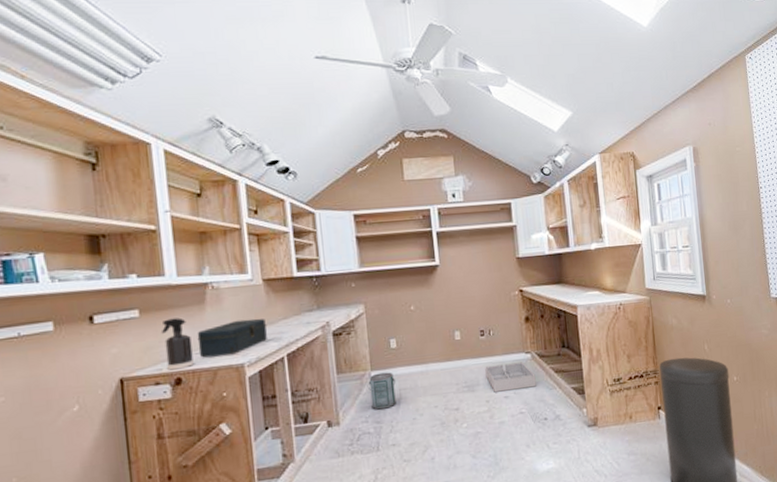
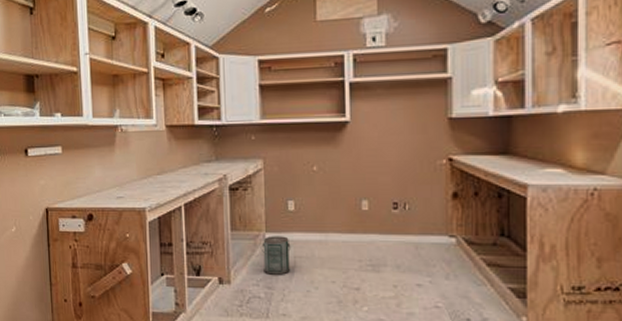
spray bottle: present [161,317,194,371] -> none [78,157,103,206]
toolbox: present [197,318,267,358] -> none [107,164,168,198]
plastic crate: present [485,361,536,393] -> none [395,245,460,279]

